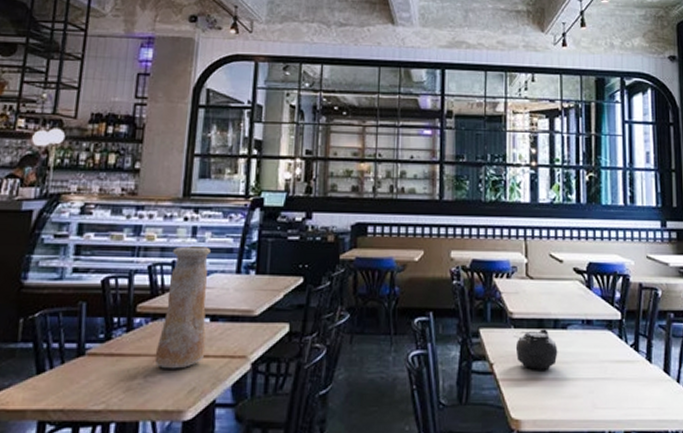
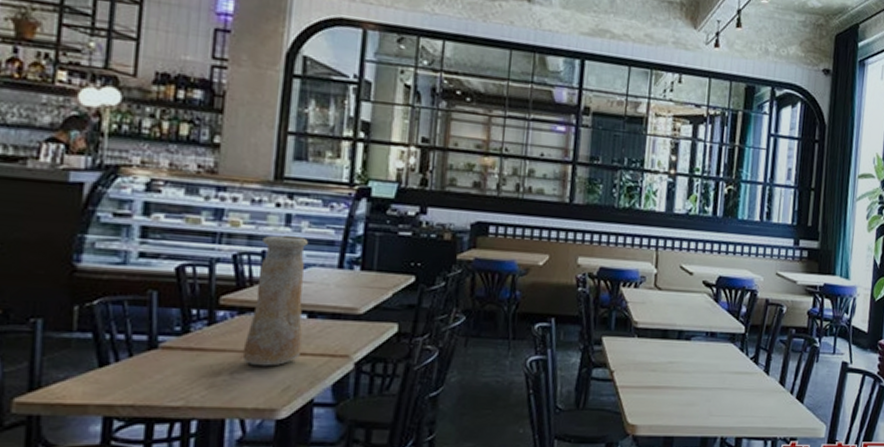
teapot: present [514,329,558,370] -> none [637,339,680,379]

